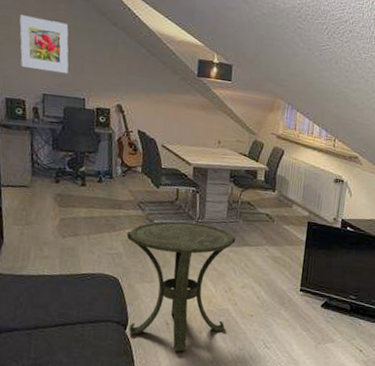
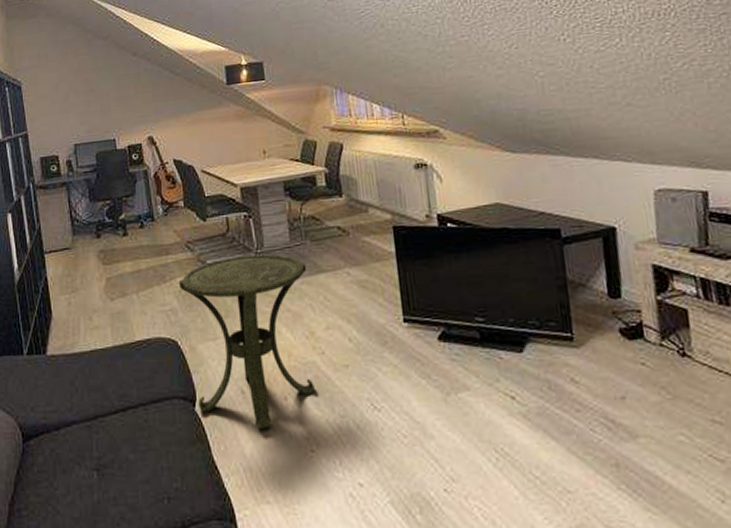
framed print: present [20,15,69,74] -> none [46,67,95,122]

